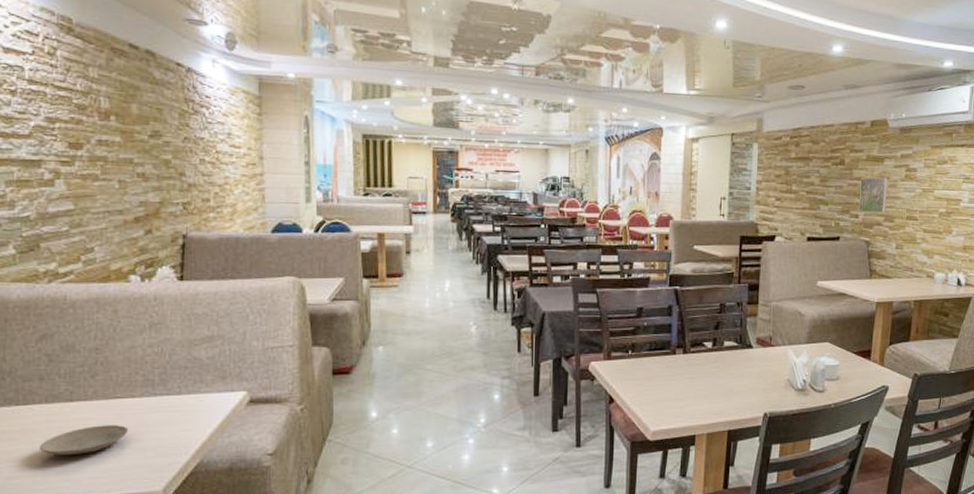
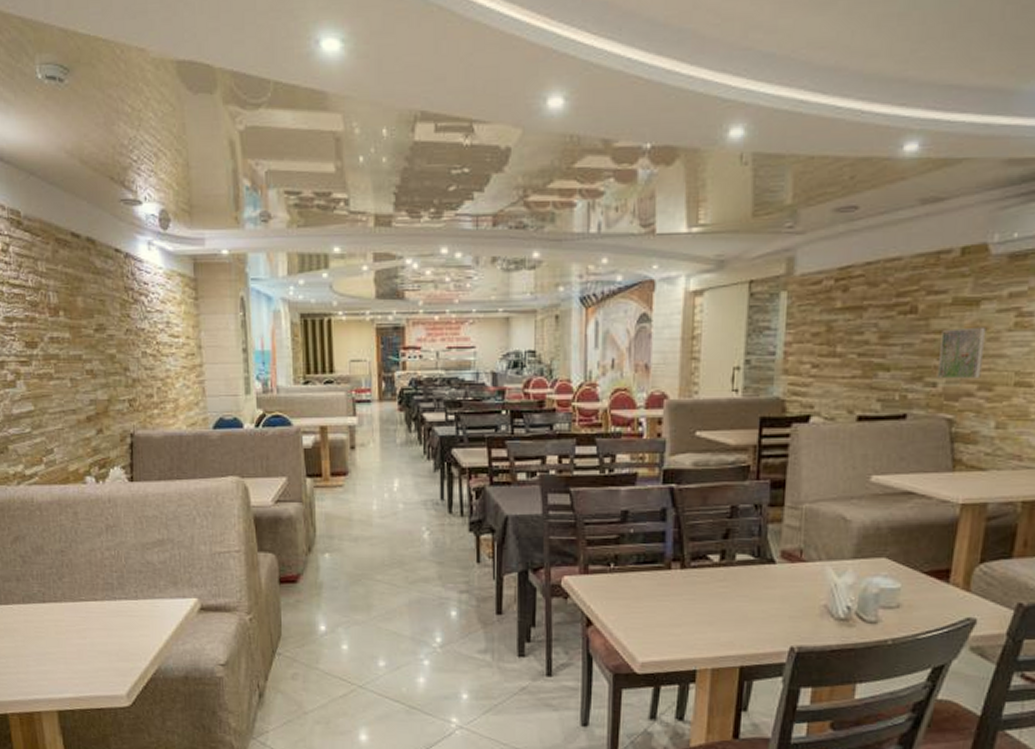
plate: present [40,425,129,456] -> none [21,627,94,656]

